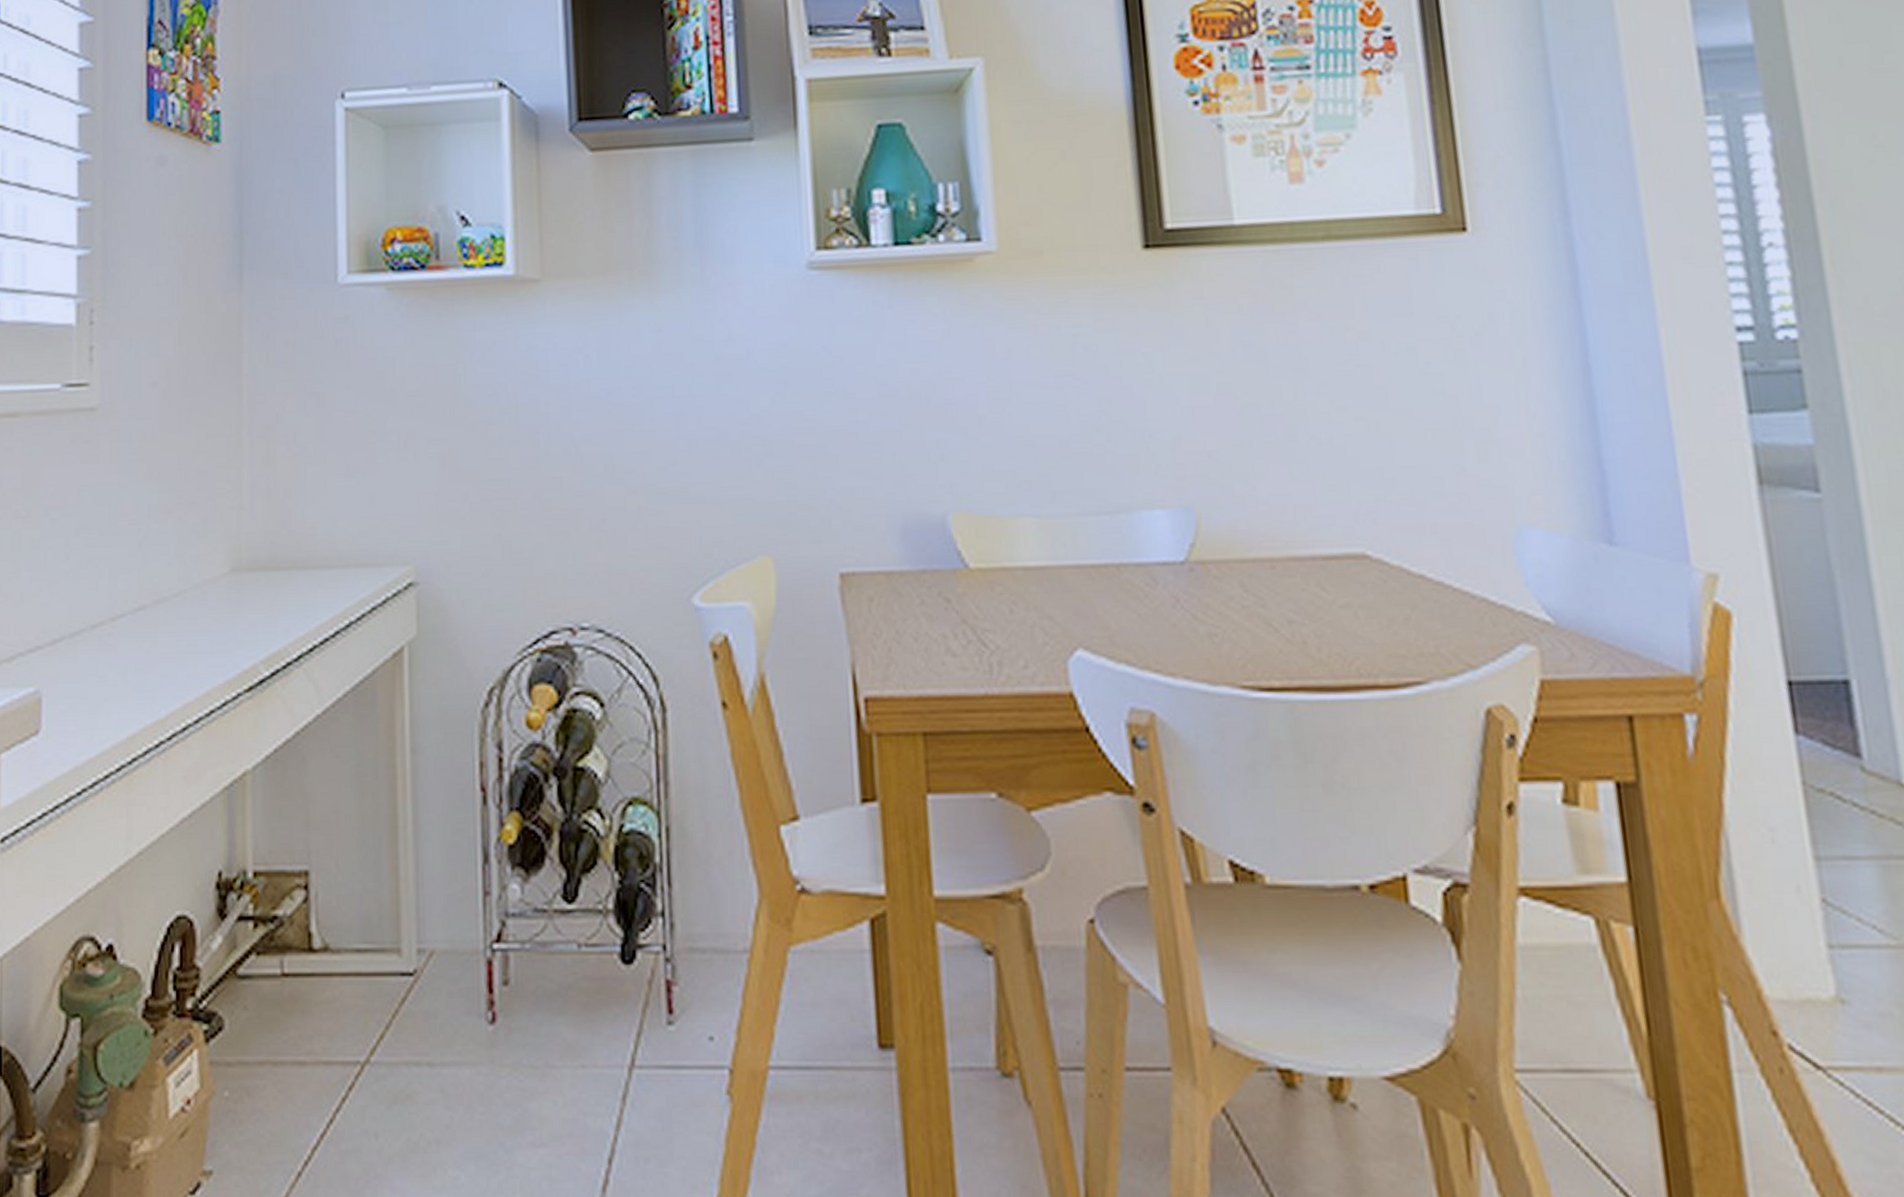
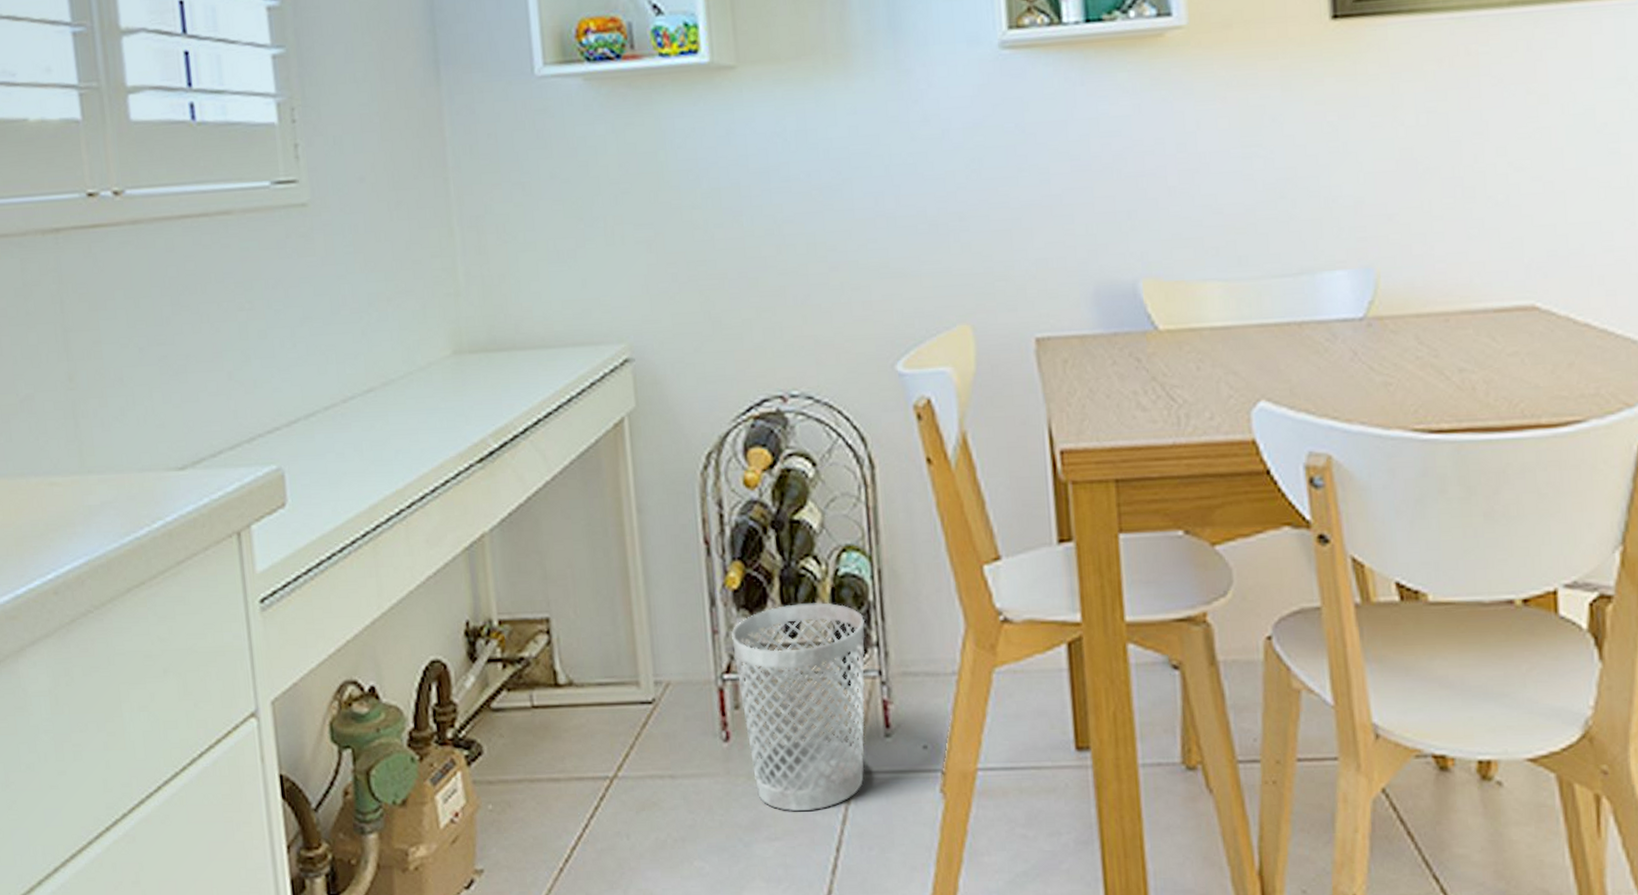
wastebasket: none [504,863,651,1112] -> present [731,602,866,812]

